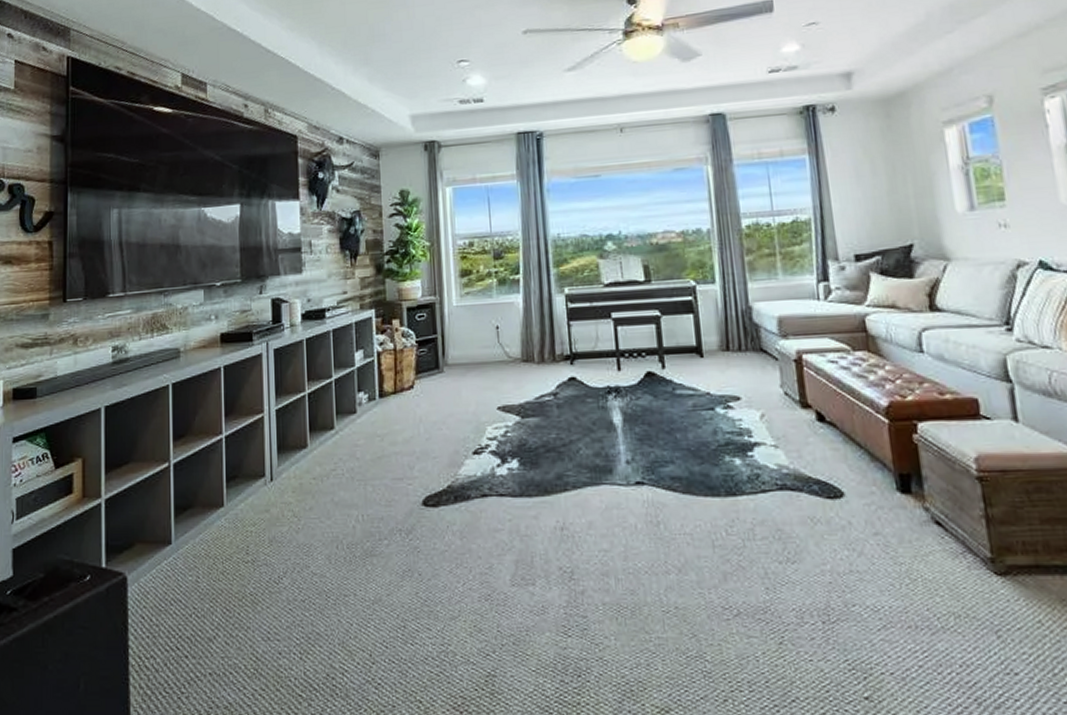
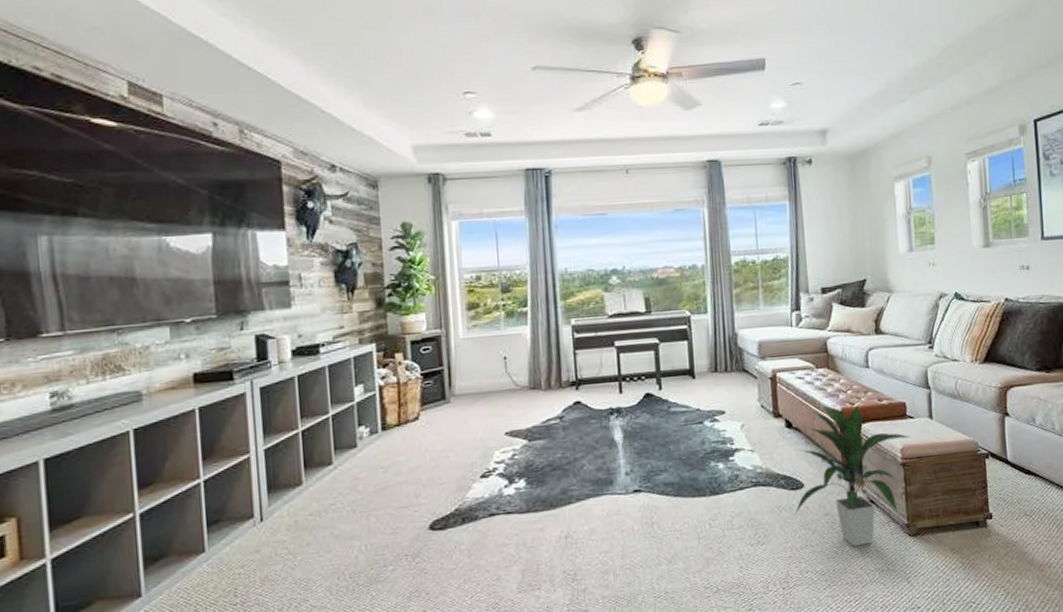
indoor plant: none [833,396,988,579] -> present [795,403,911,546]

